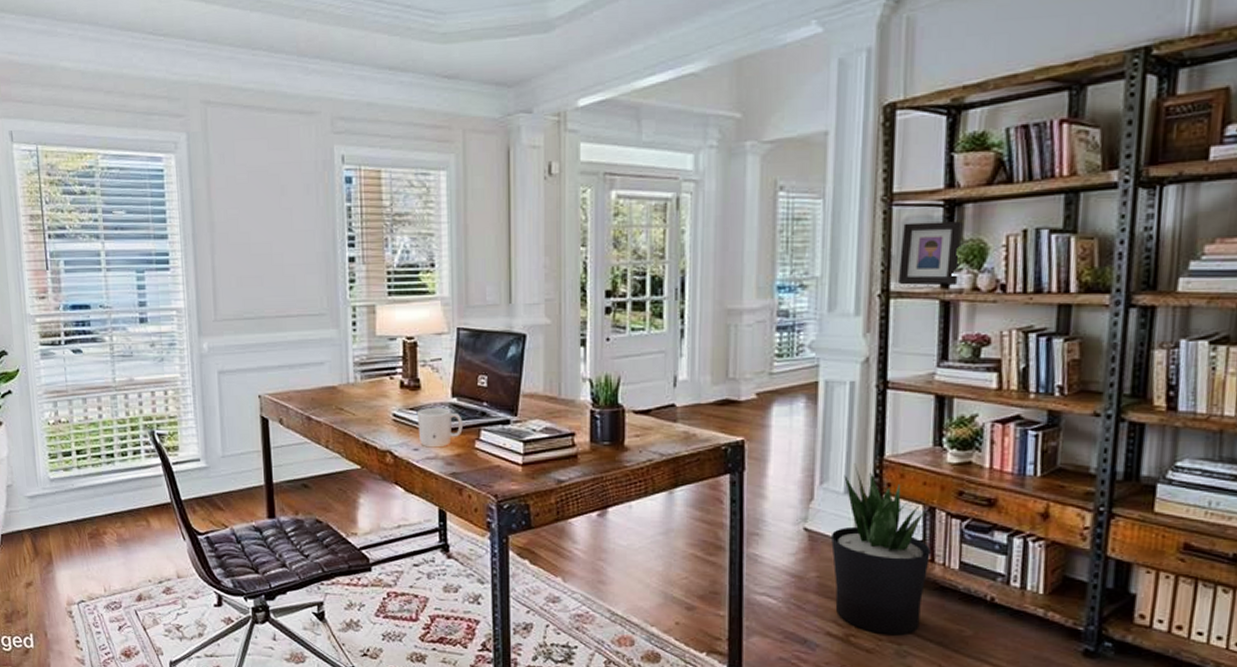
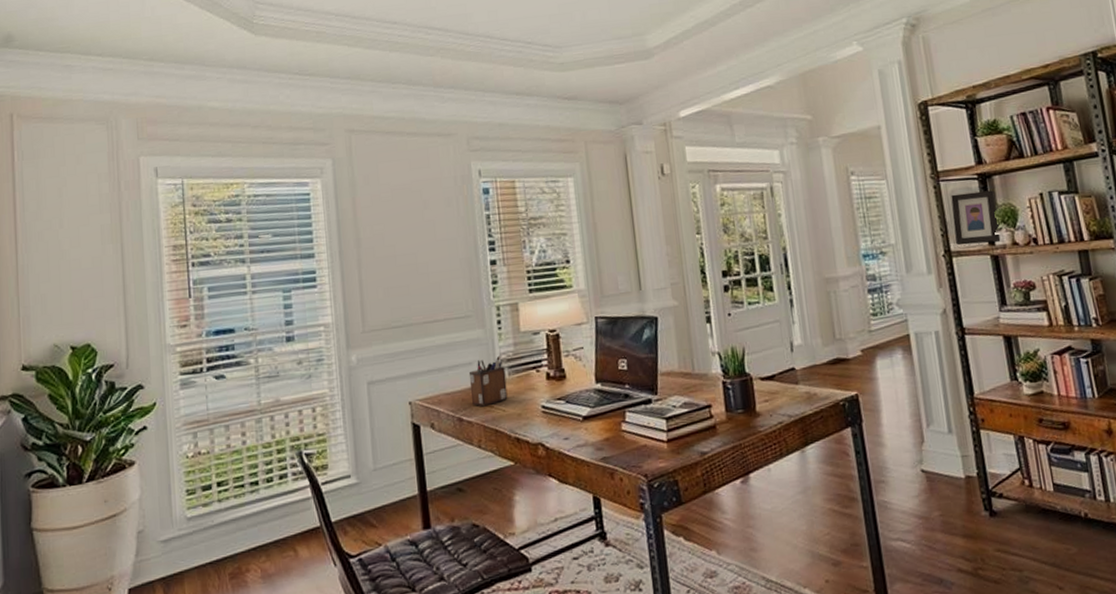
desk organizer: none [320,358,359,408] -> present [468,355,508,407]
mug: present [416,408,463,448] -> none [564,394,609,436]
planter: present [830,463,930,634] -> none [944,404,1034,563]

